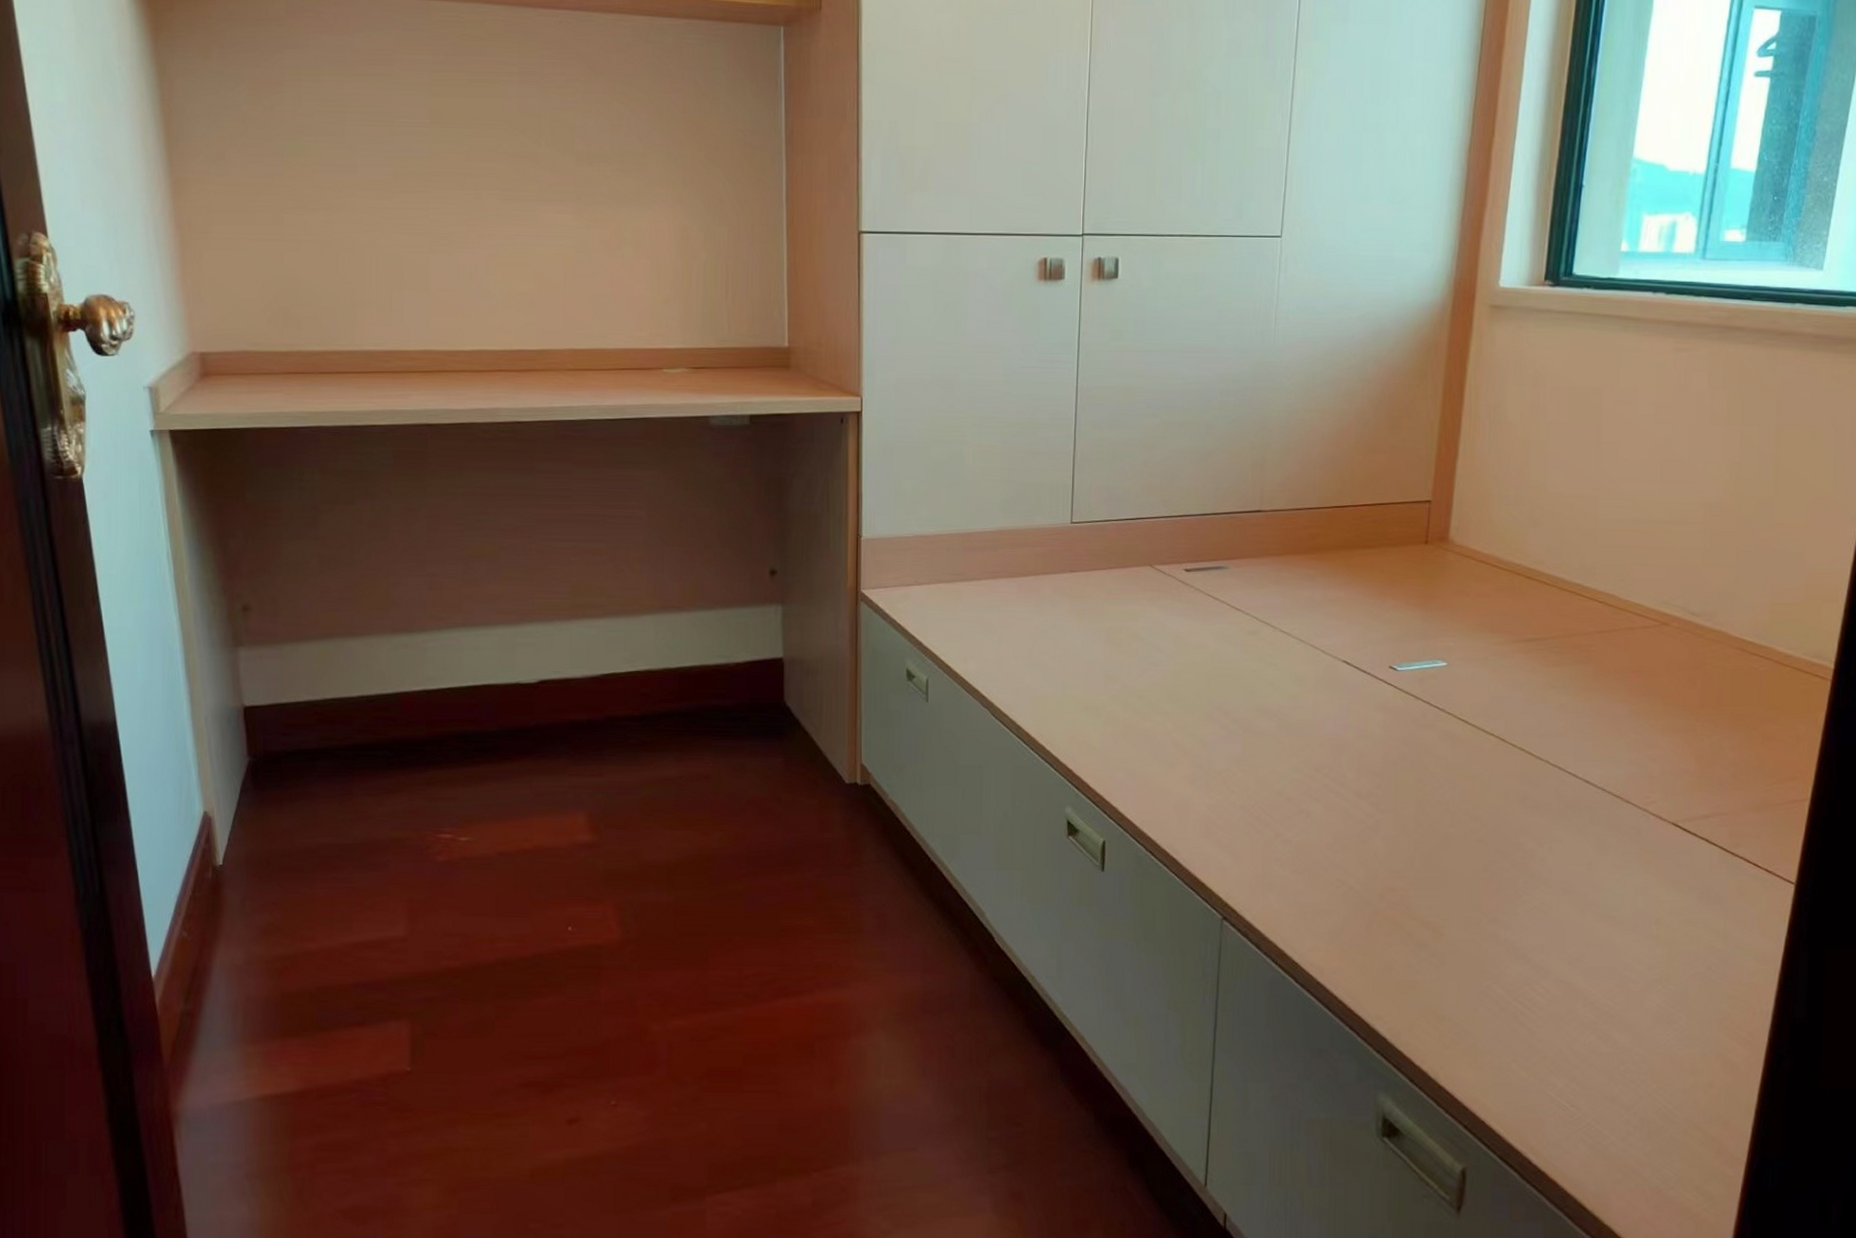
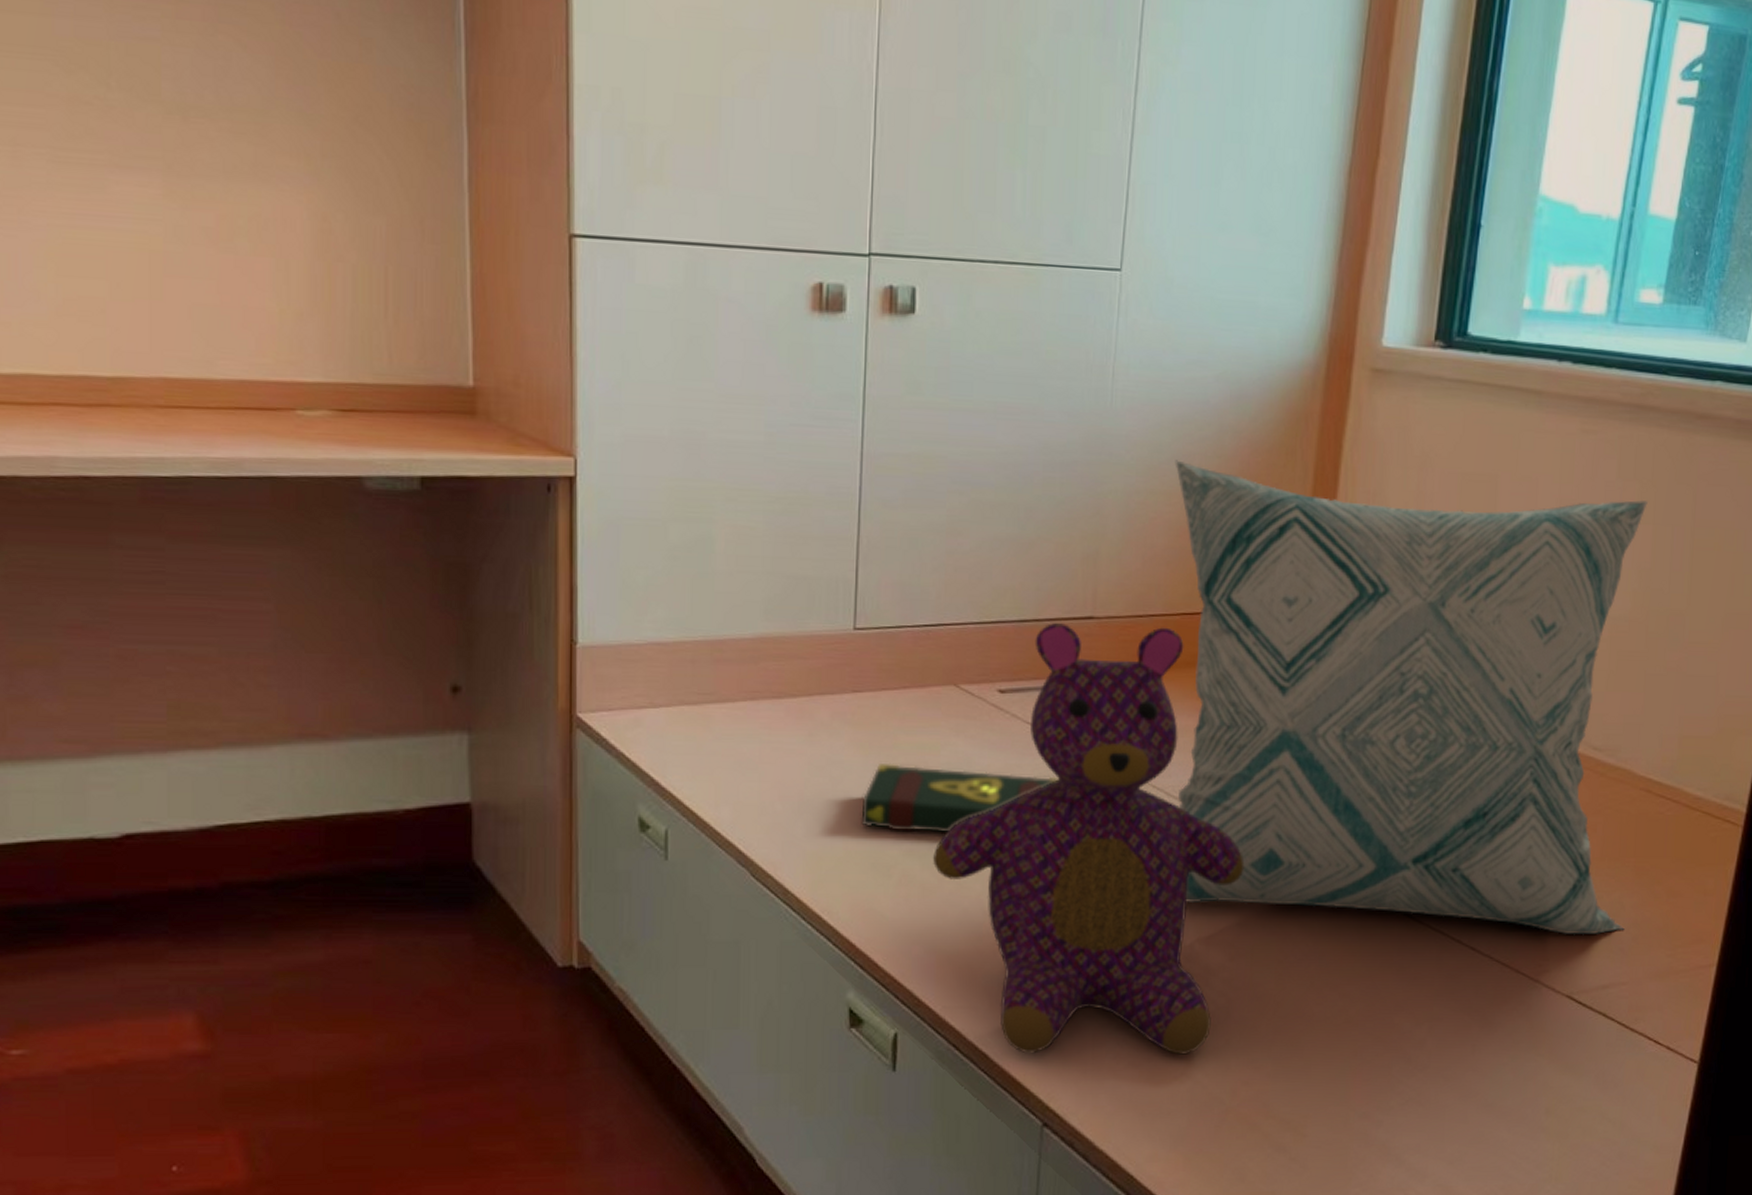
book: none [1077,627,1235,683] -> present [861,762,1060,833]
teddy bear: none [1133,516,1388,865] -> present [933,623,1245,1055]
decorative pillow: none [1326,384,1736,772] -> present [1175,460,1648,935]

